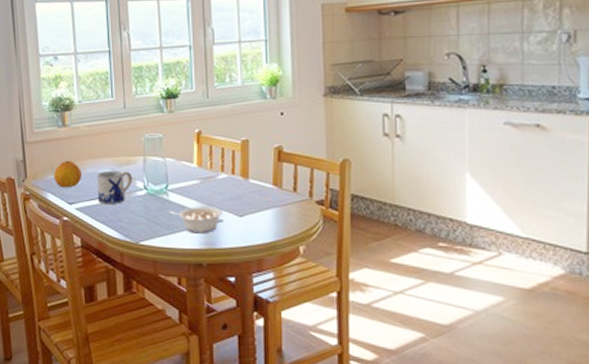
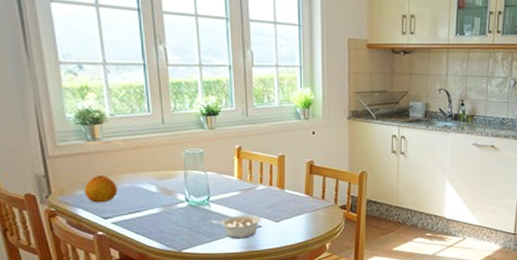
mug: present [96,170,132,205] -> none [134,184,173,218]

